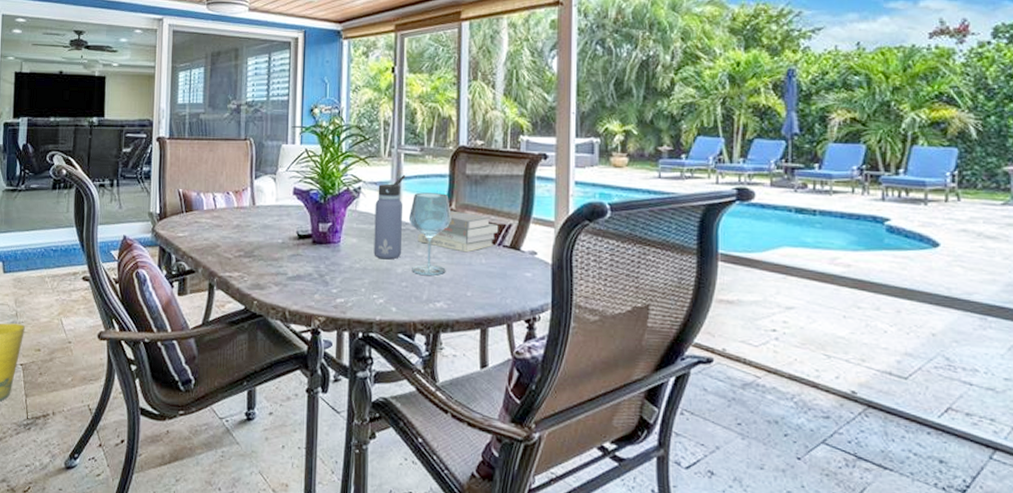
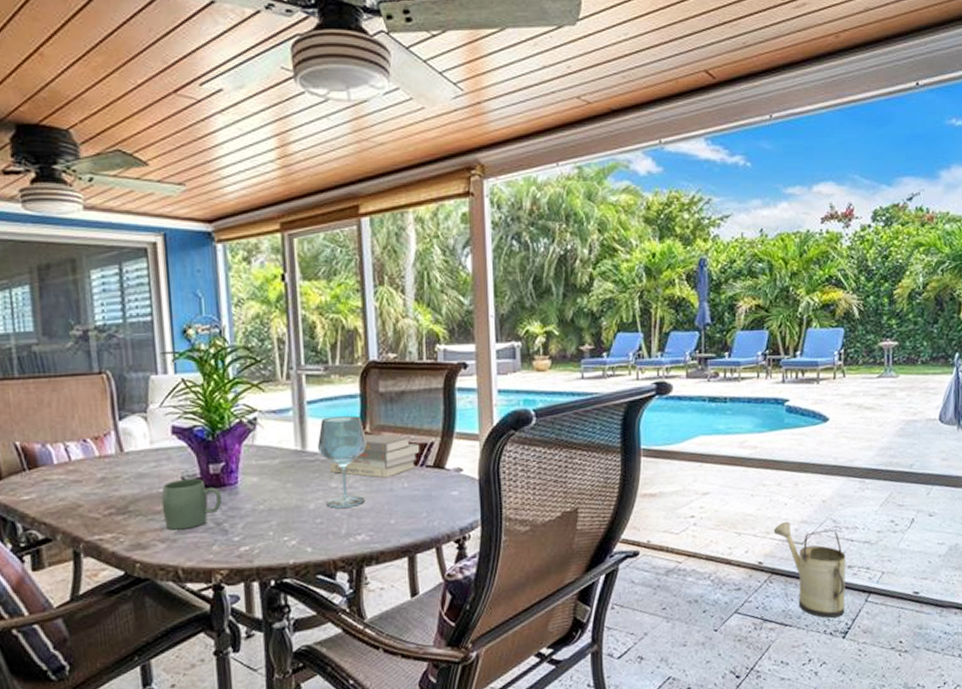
mug: none [279,233,326,277] -> present [161,478,222,530]
water bottle: present [373,175,406,260] -> none [276,399,312,497]
watering can: none [870,350,962,471] -> present [773,521,846,618]

